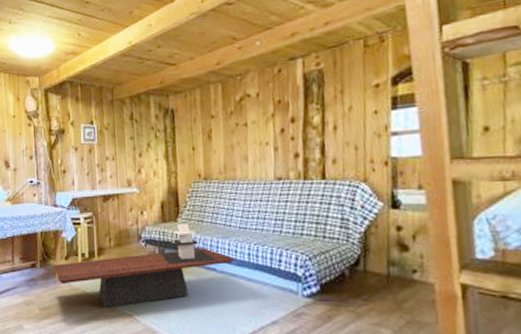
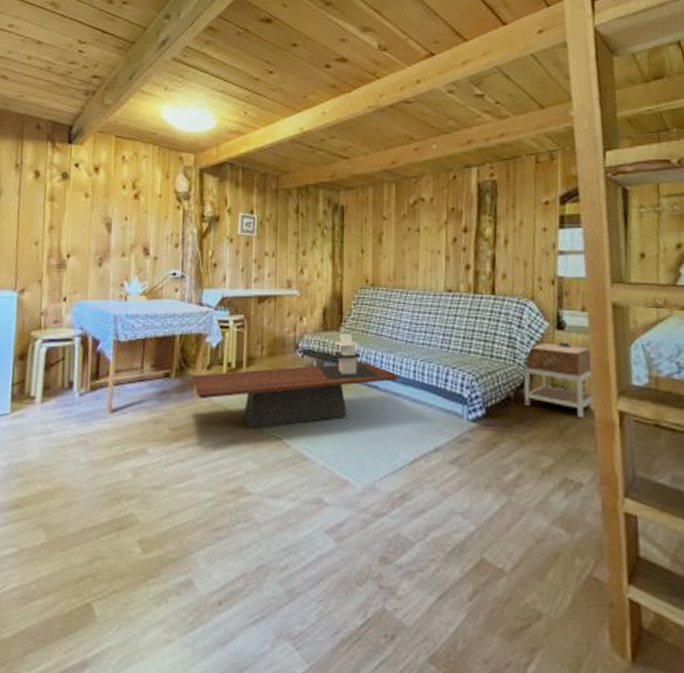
nightstand: none [358,220,432,292] -> present [523,342,593,419]

